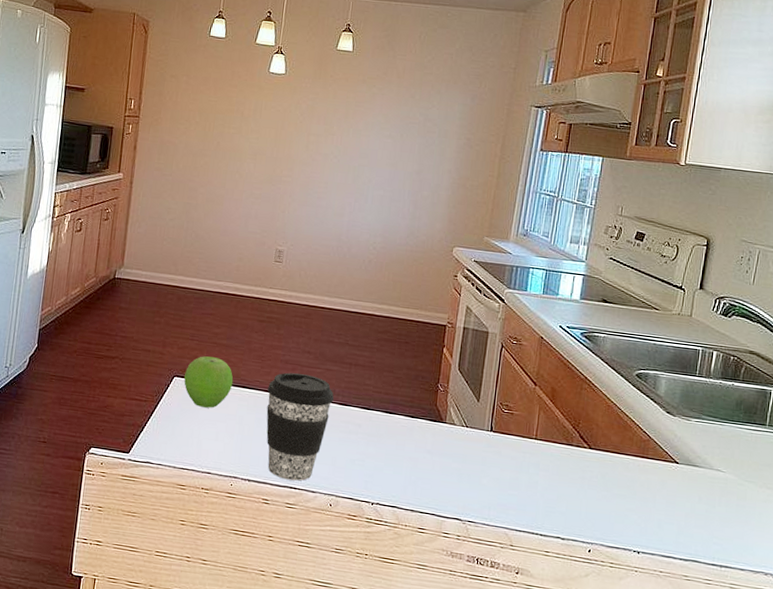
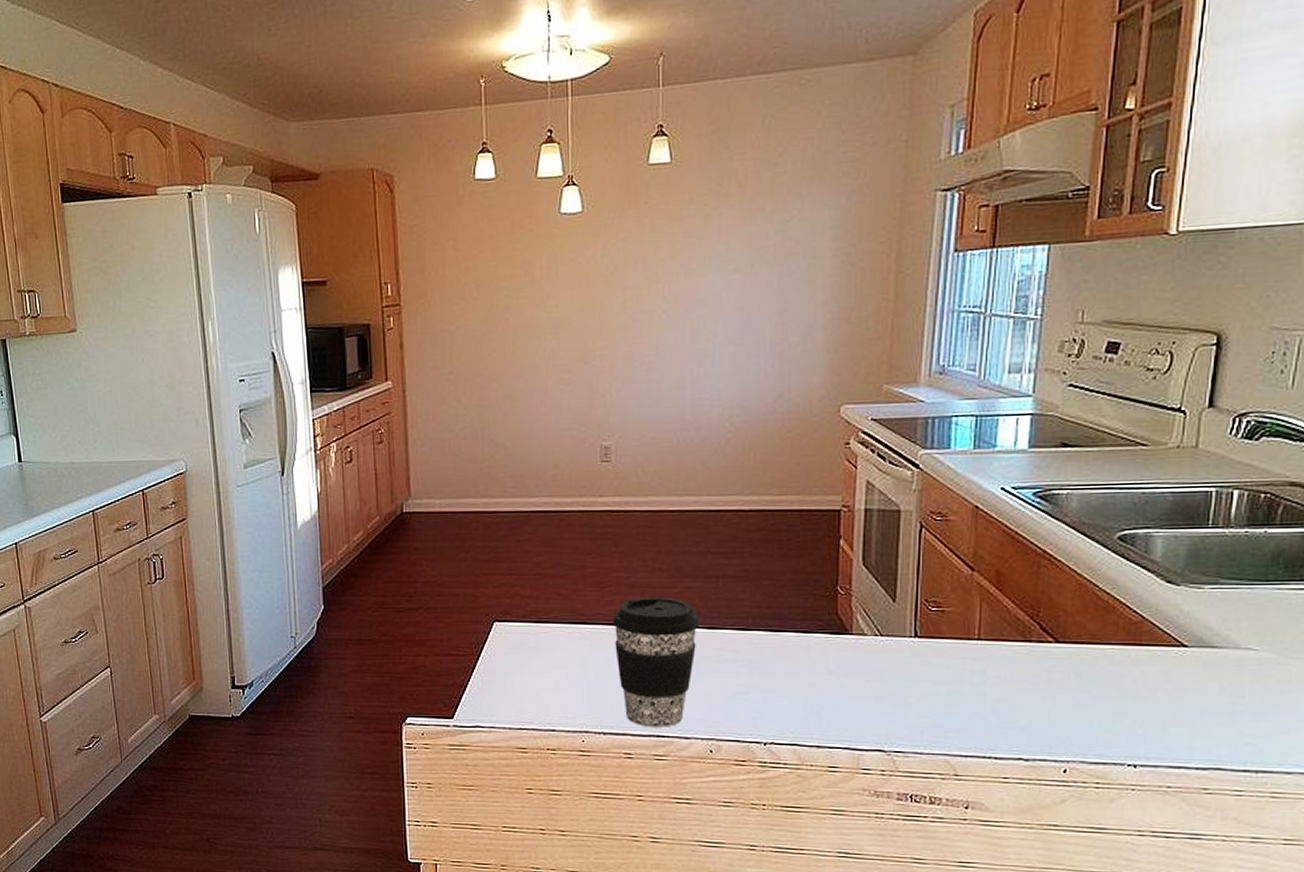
fruit: present [183,356,233,408] -> none [505,592,568,654]

